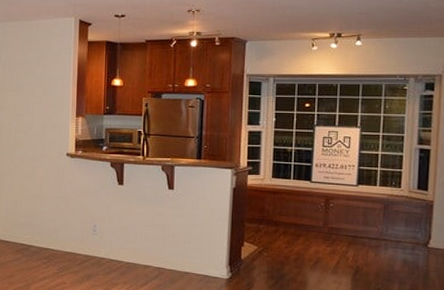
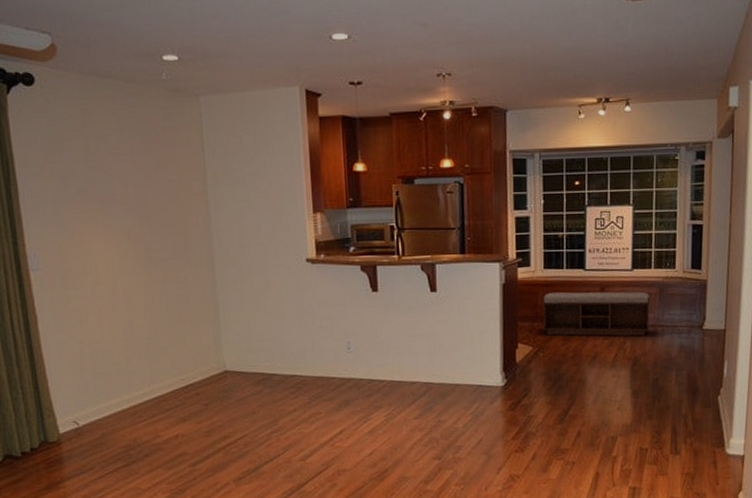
bench: none [268,199,374,247] -> present [542,291,650,336]

